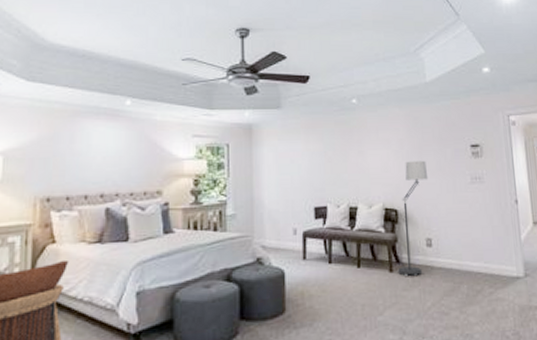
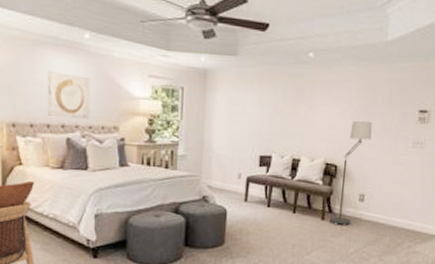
wall art: none [85,141,132,188] -> present [47,72,90,120]

